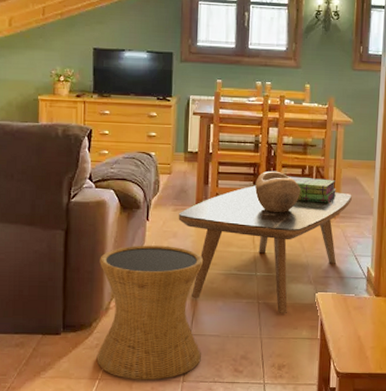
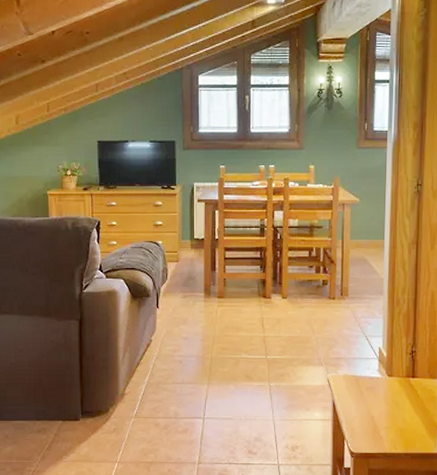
side table: present [96,245,204,380] -> none [113,332,215,463]
coffee table: present [178,185,352,314] -> none [187,269,361,396]
decorative bowl: present [255,171,301,212] -> none [263,254,309,295]
stack of books: present [288,176,336,203] -> none [295,259,344,285]

